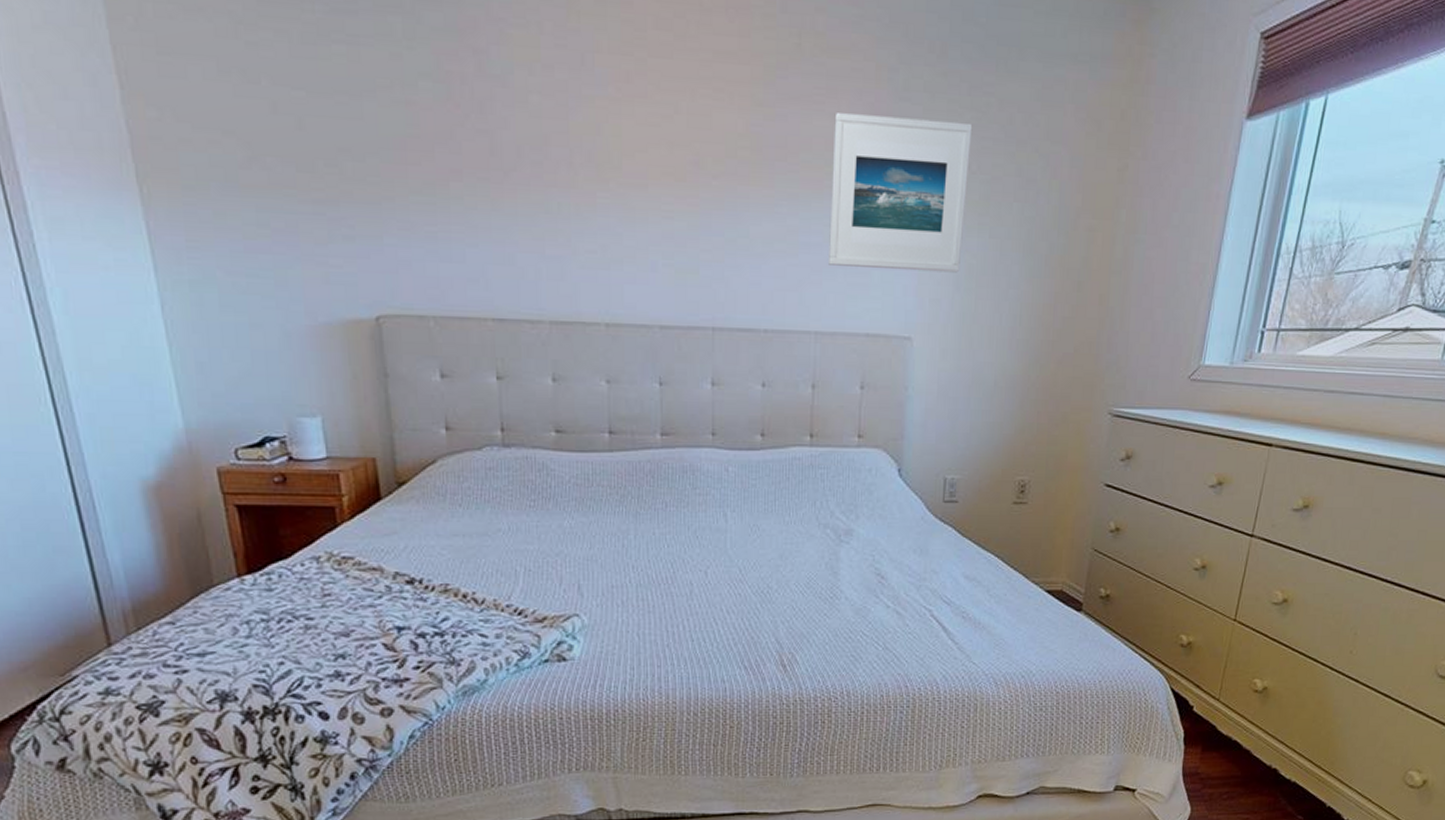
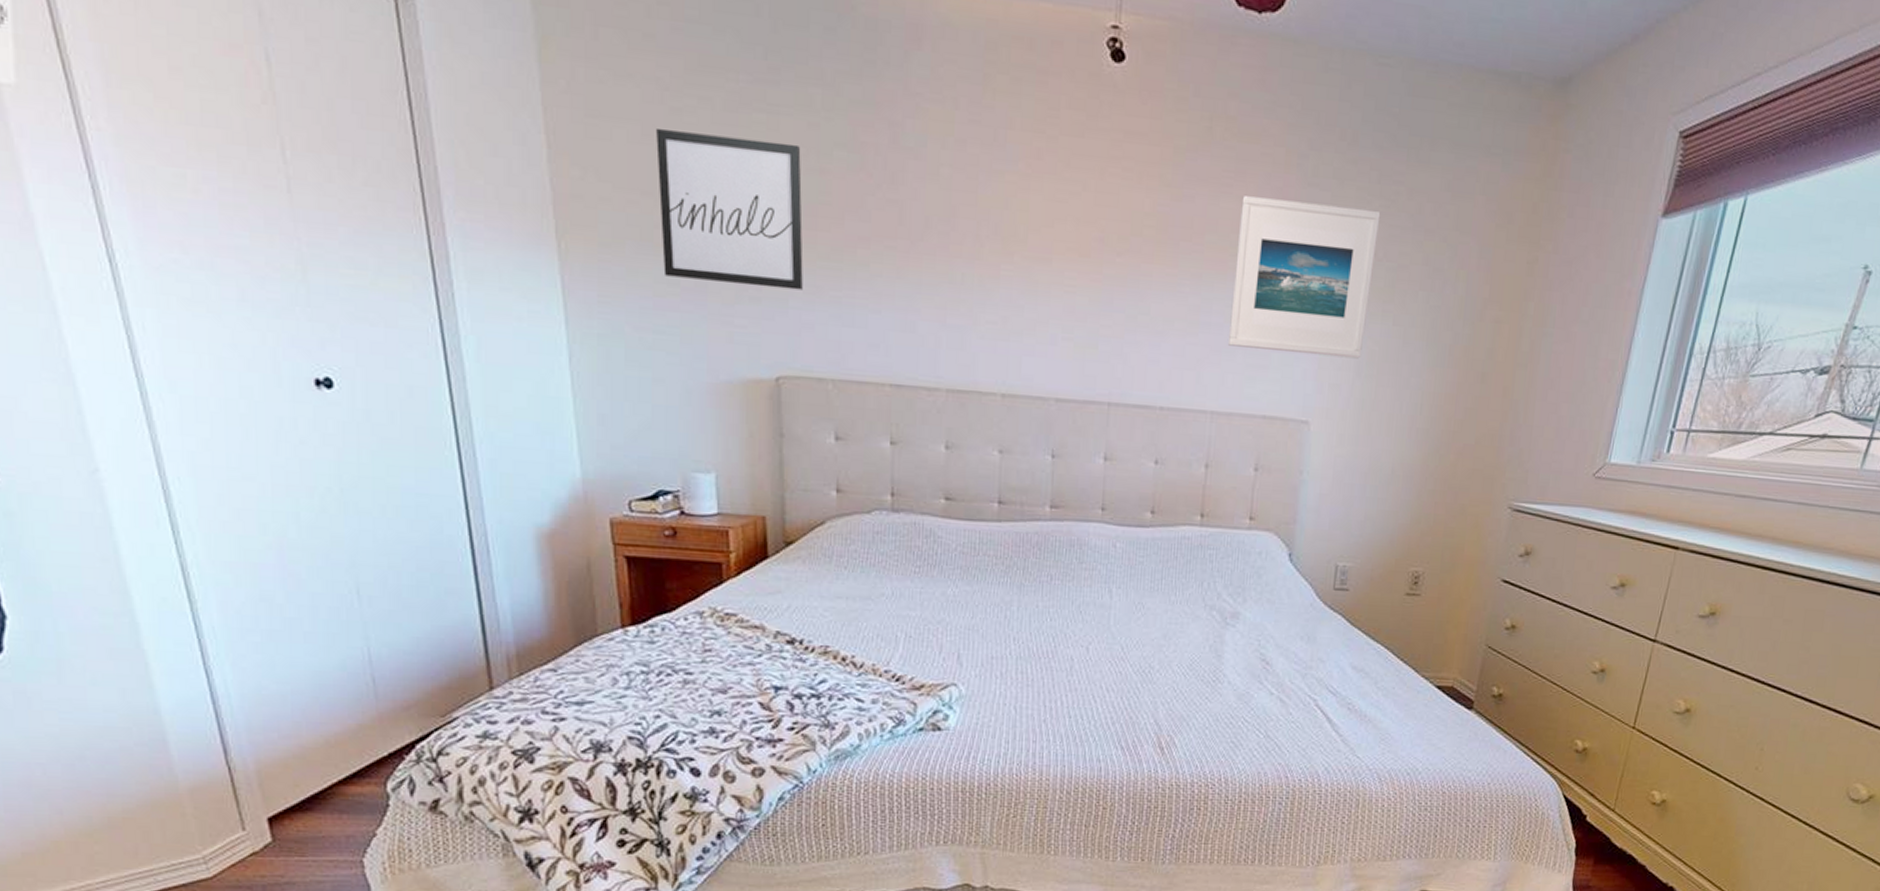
wall art: none [233,63,397,227] -> present [656,127,803,290]

